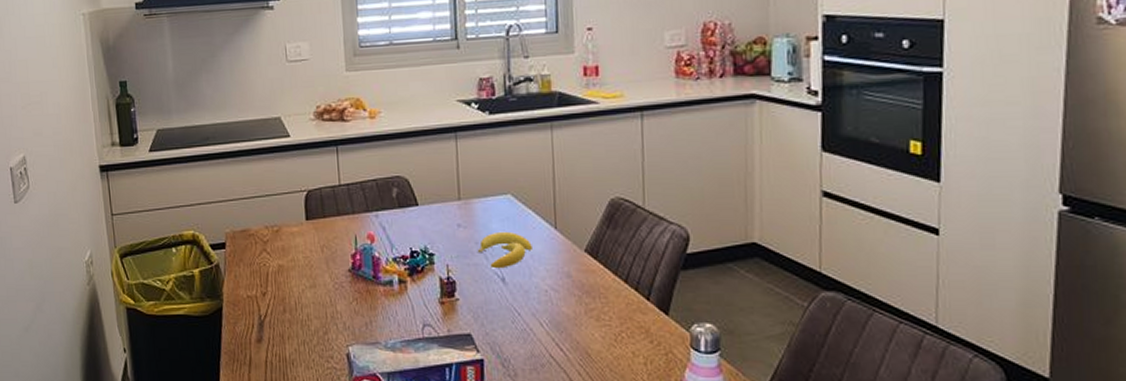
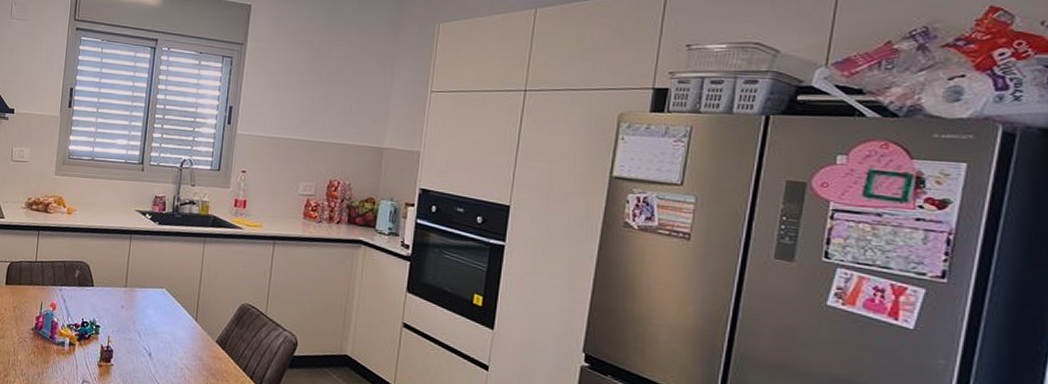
banana: present [477,231,532,269] -> none [133,316,176,346]

